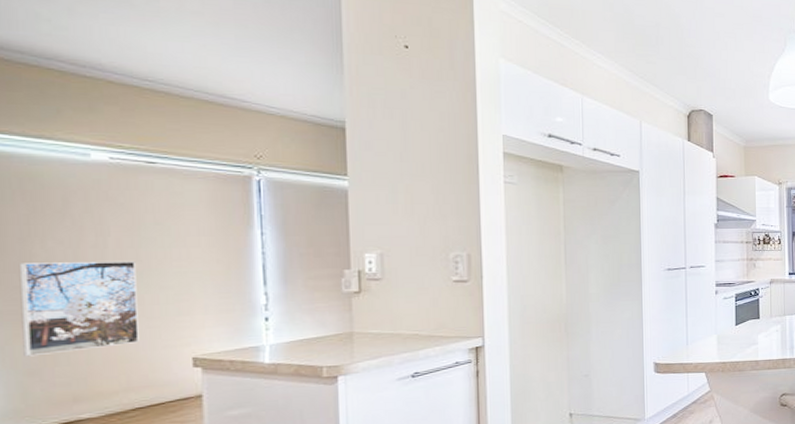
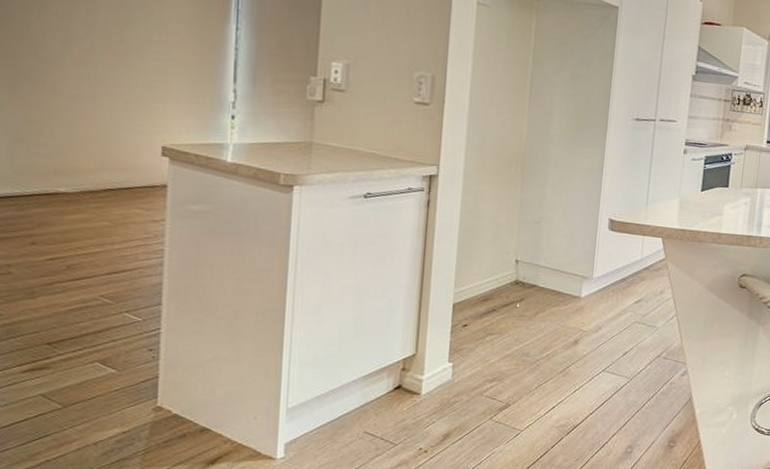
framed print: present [18,261,139,357] -> none [14,30,119,125]

